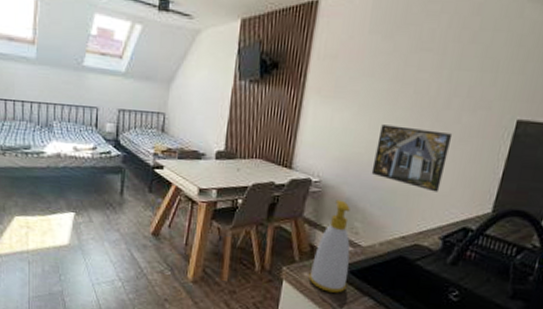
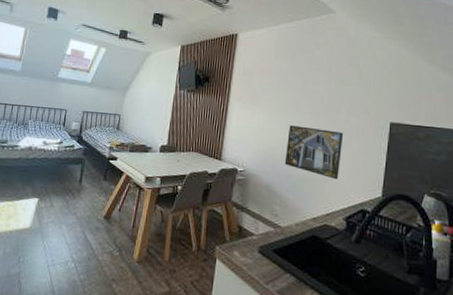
soap bottle: present [309,199,350,293] -> none [238,186,272,271]

